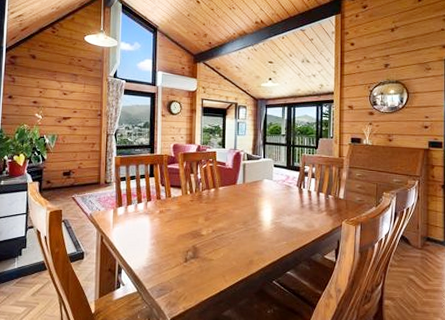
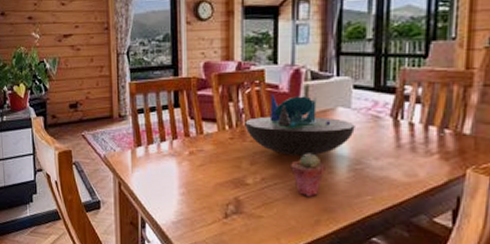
decorative bowl: none [202,168,275,214] -> present [245,93,355,156]
potted succulent: none [233,211,256,243] -> present [291,153,325,197]

